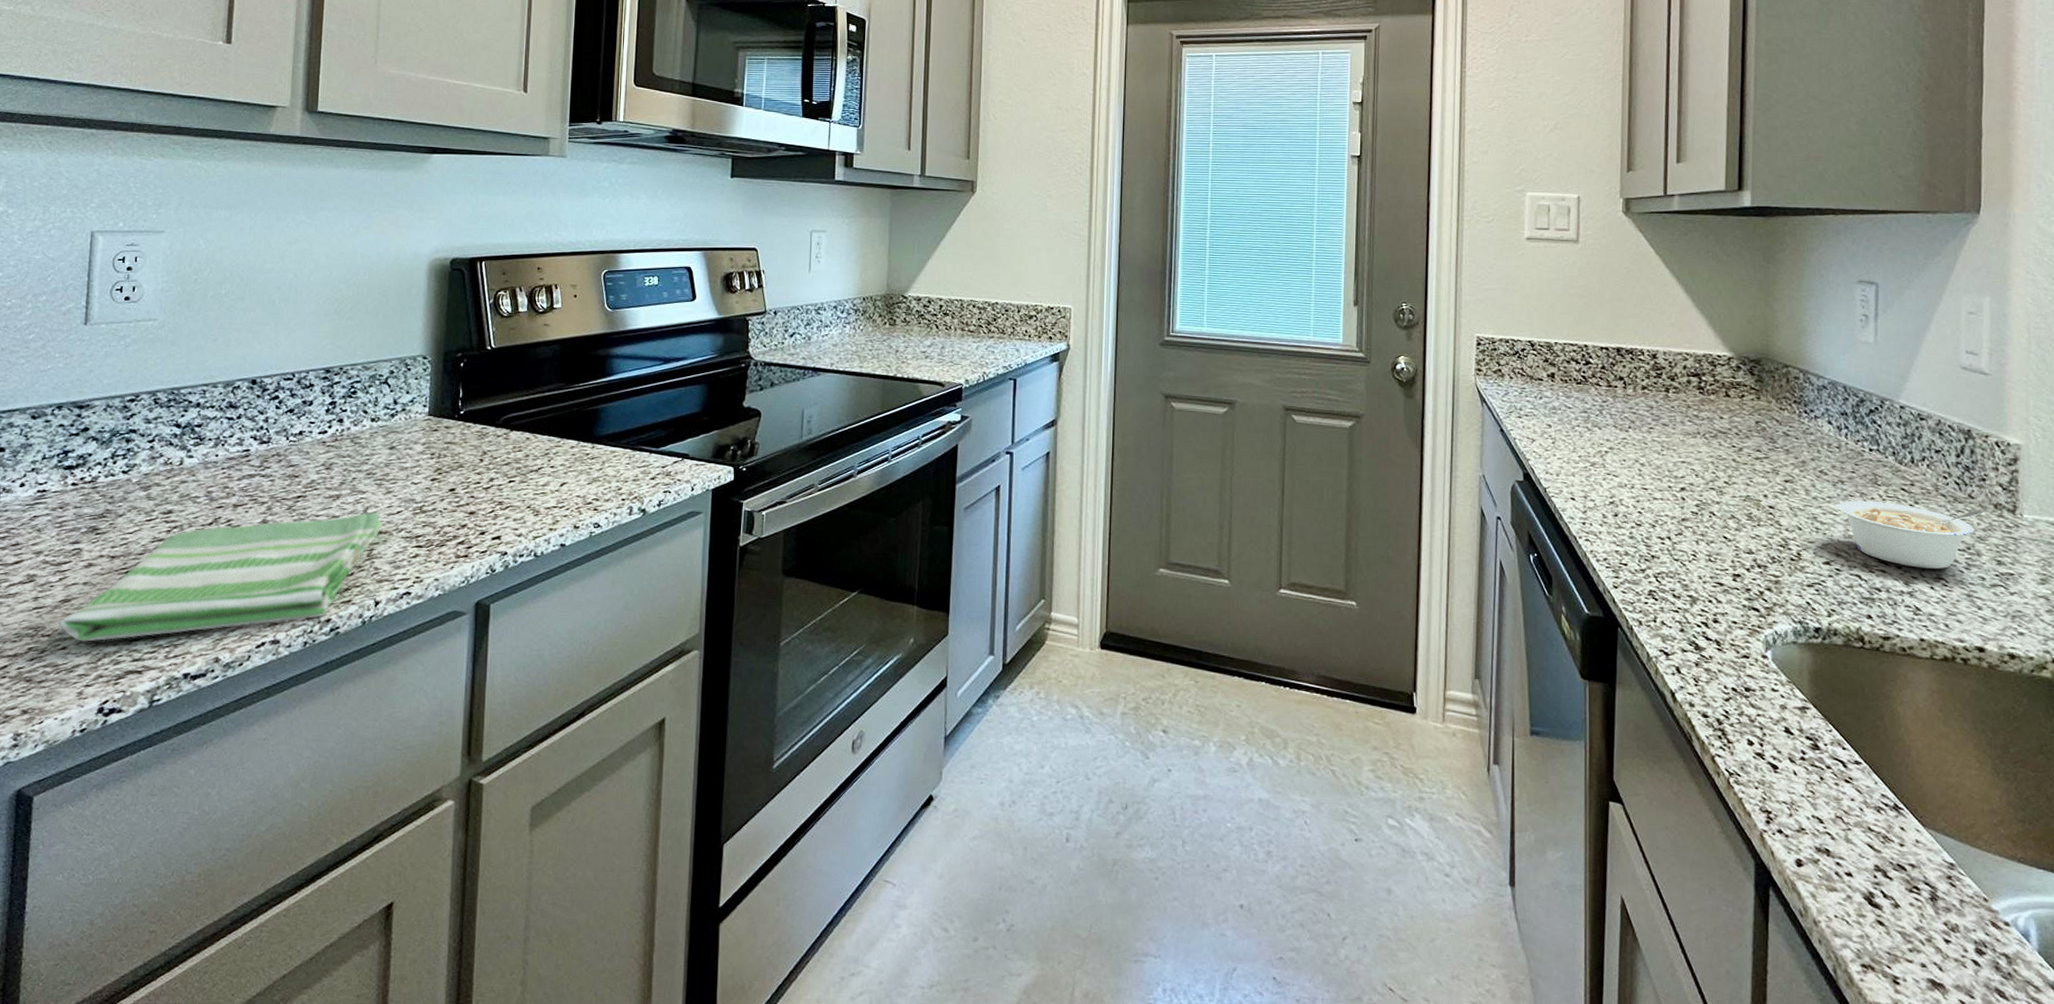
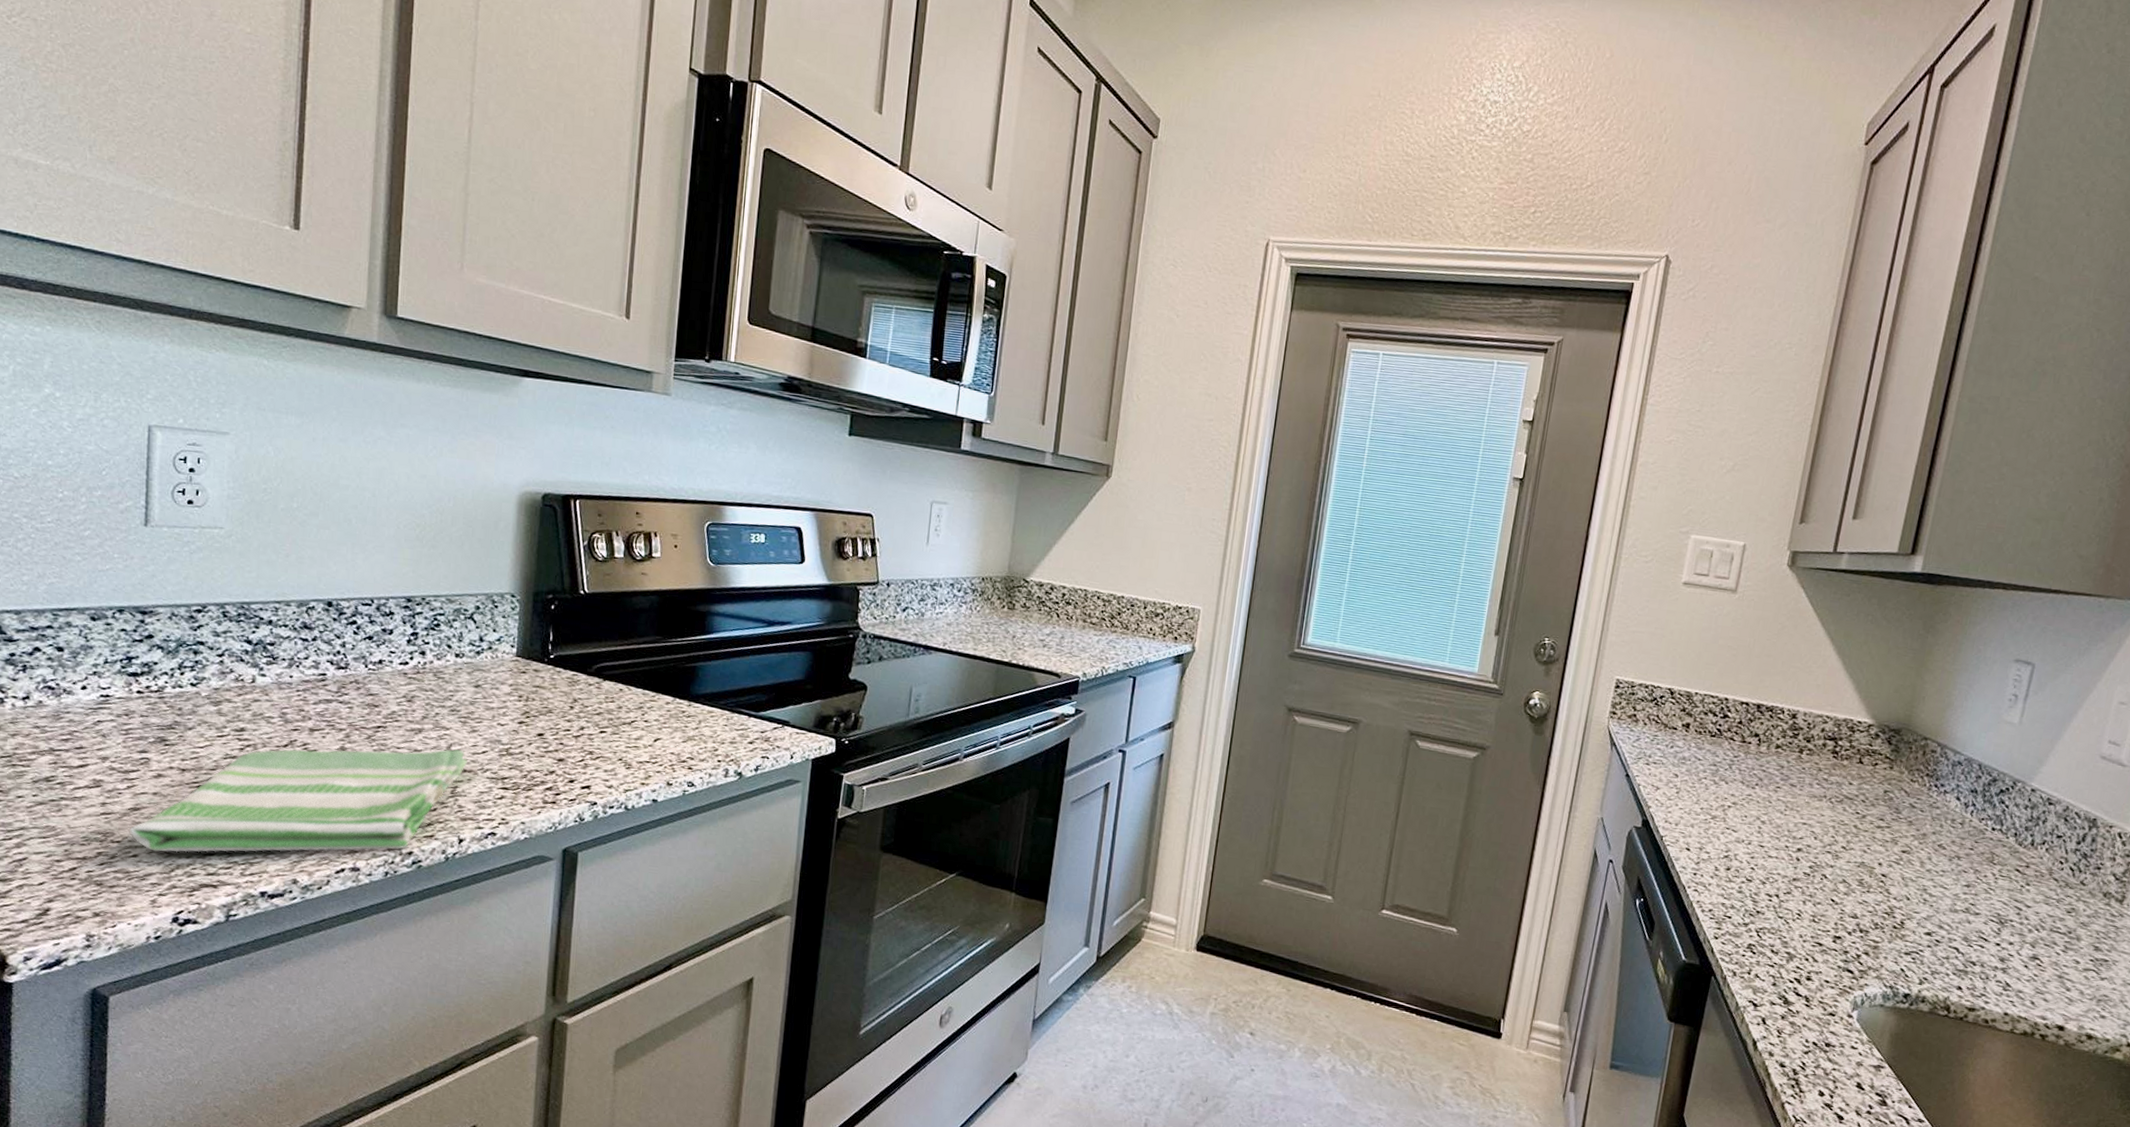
legume: present [1837,500,1984,569] -> none [1949,876,2093,950]

